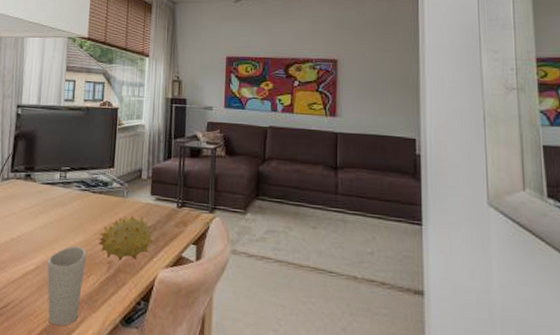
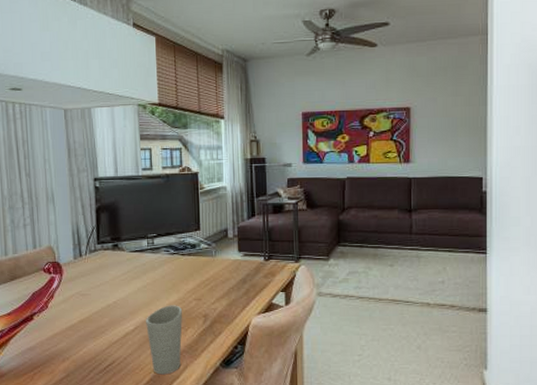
fruit: present [98,216,153,261] -> none [192,272,244,313]

